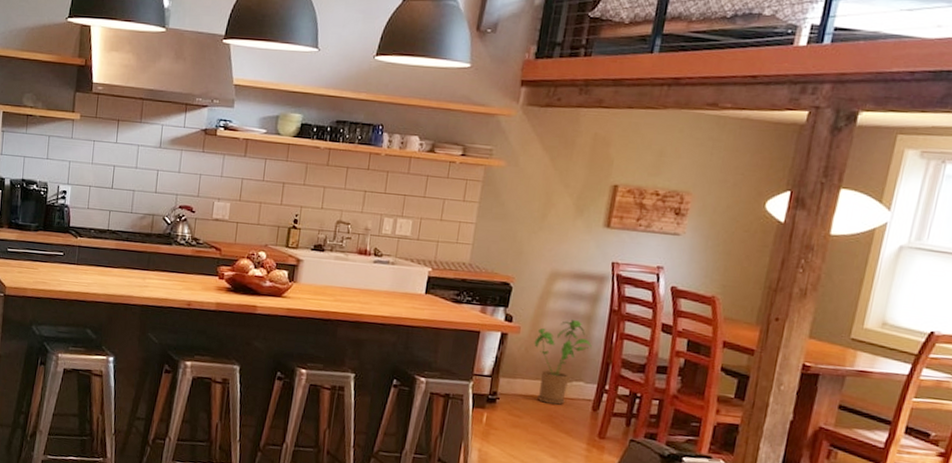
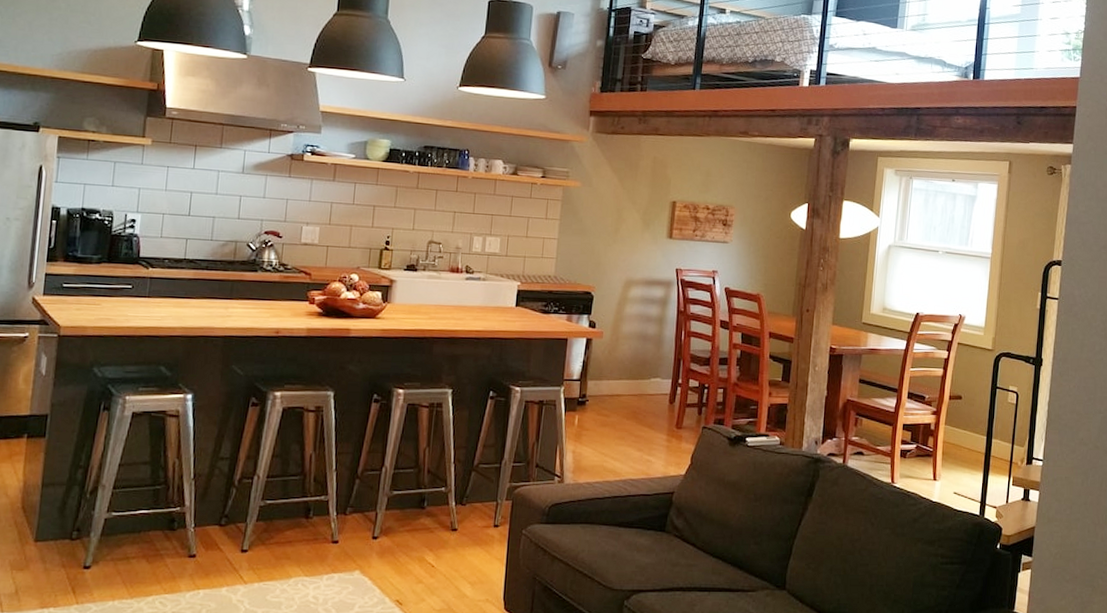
house plant: present [534,319,592,405] -> none [616,321,665,401]

